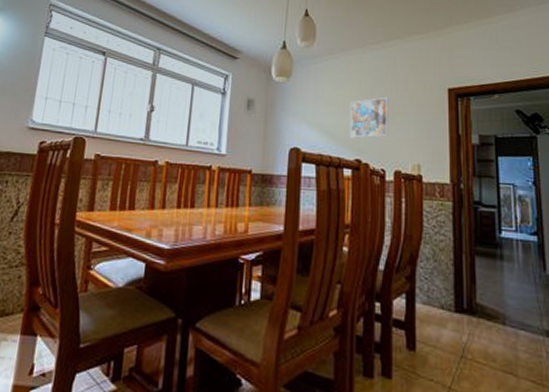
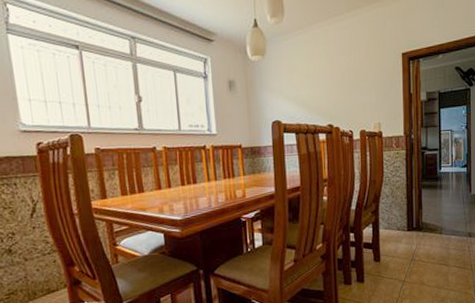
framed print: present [349,97,389,138] -> none [320,66,354,106]

